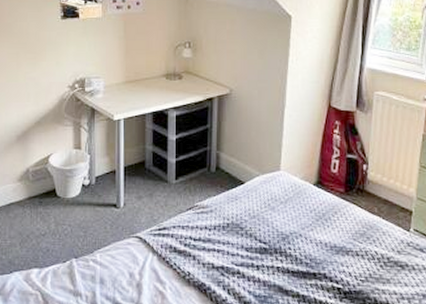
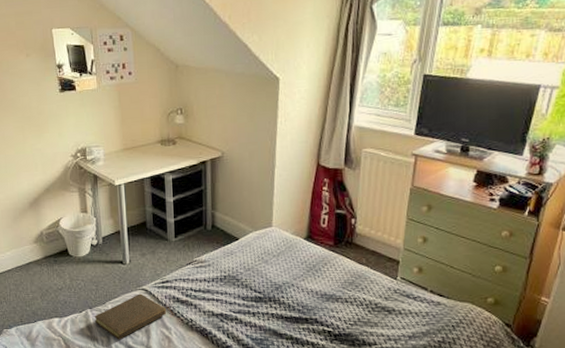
book: none [79,242,170,295] -> present [94,293,174,340]

